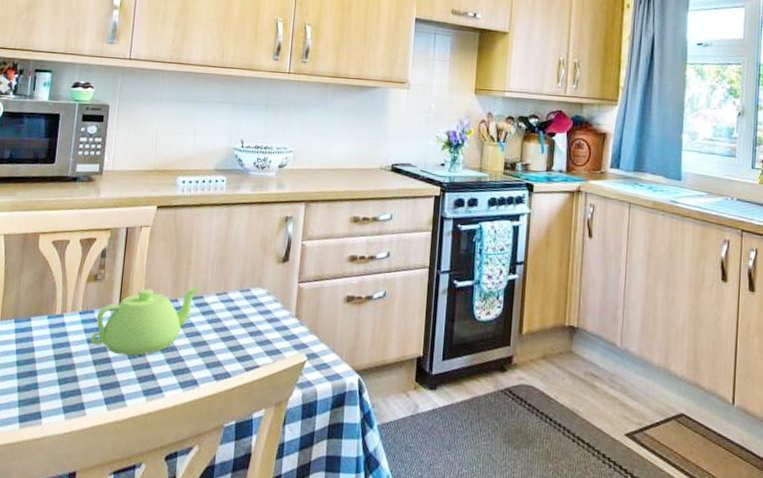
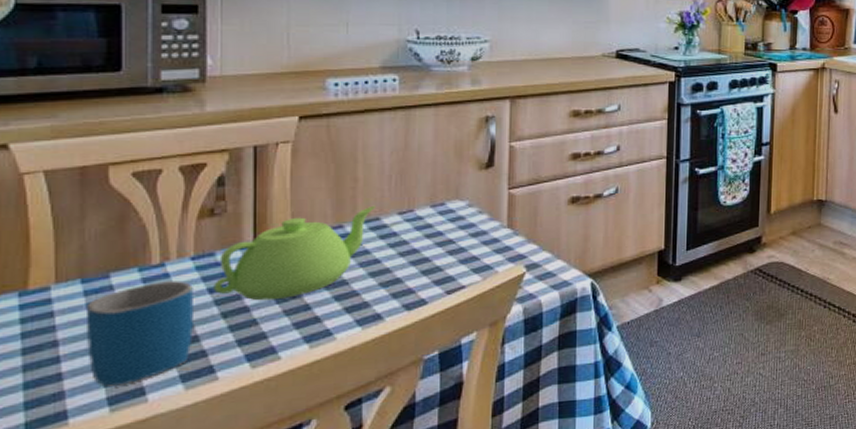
mug: none [12,328,79,408] -> present [87,281,195,387]

